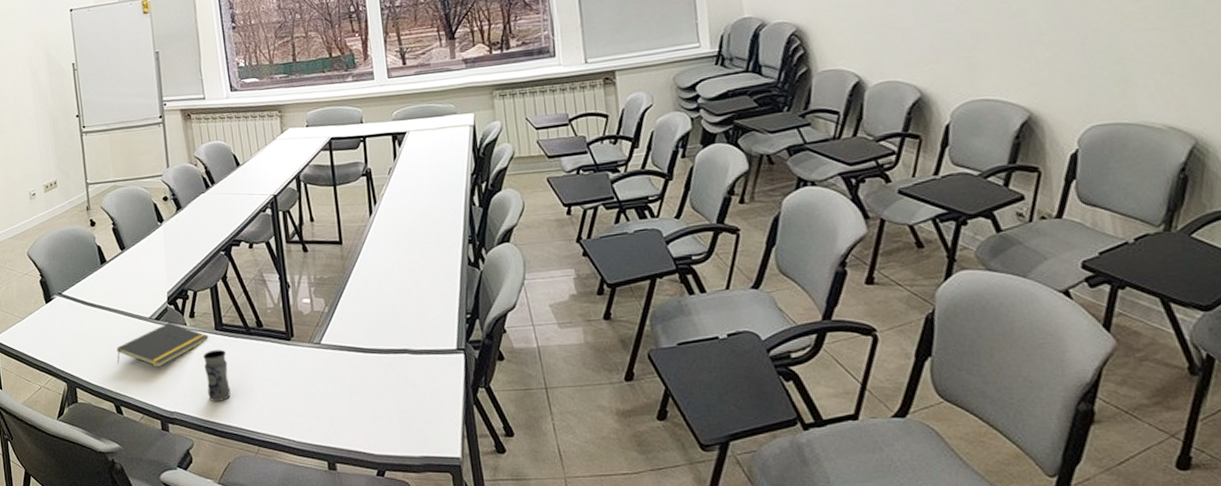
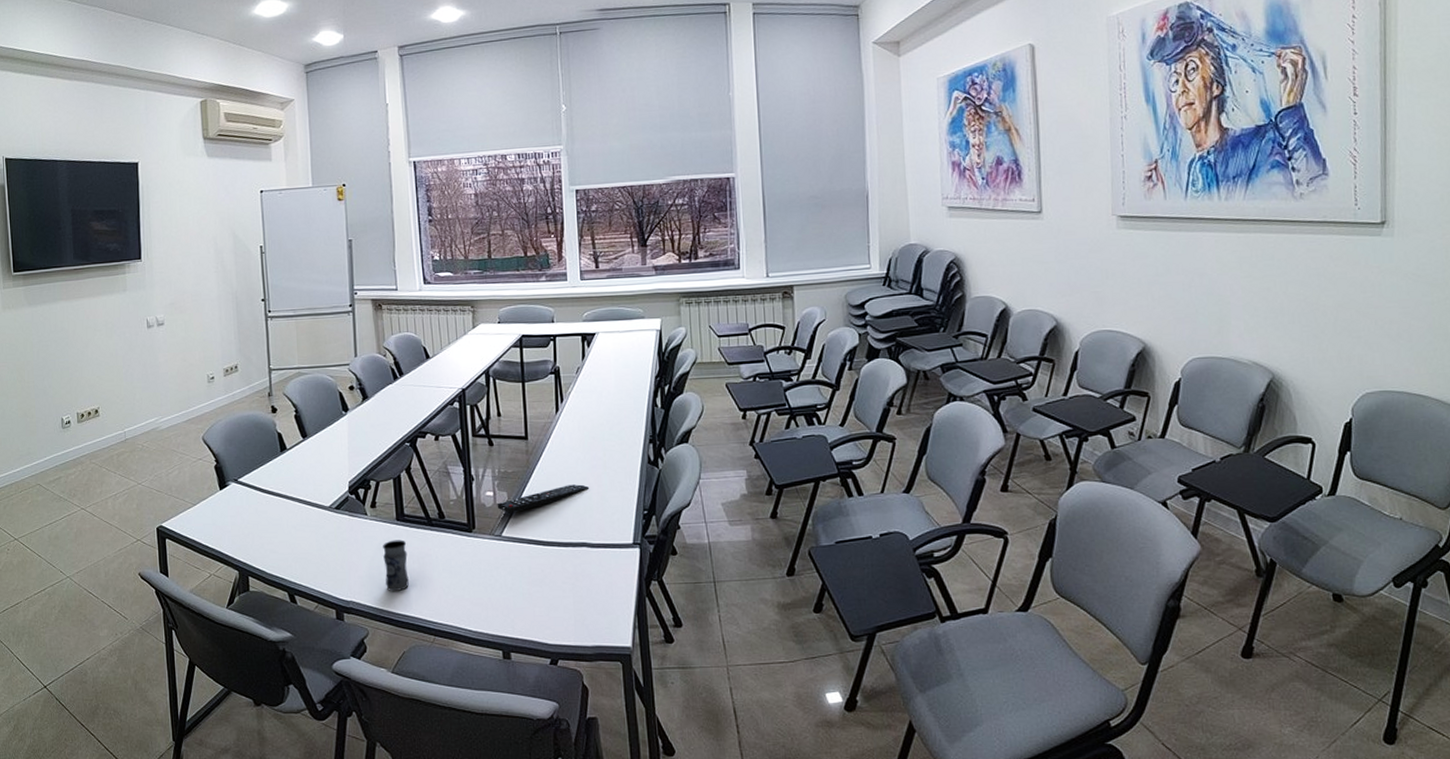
notepad: present [116,323,209,367] -> none [293,512,389,556]
remote control: none [314,289,409,321] -> present [497,484,590,513]

